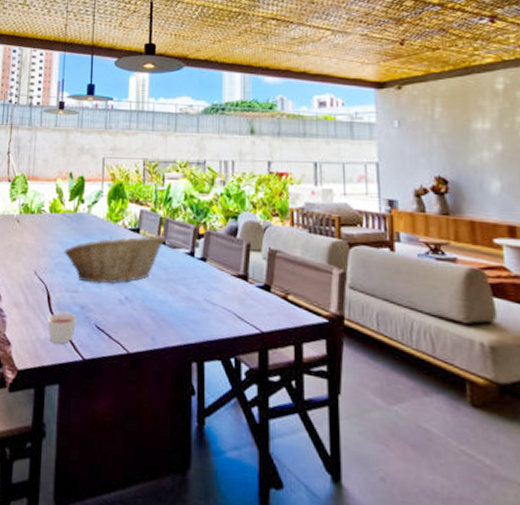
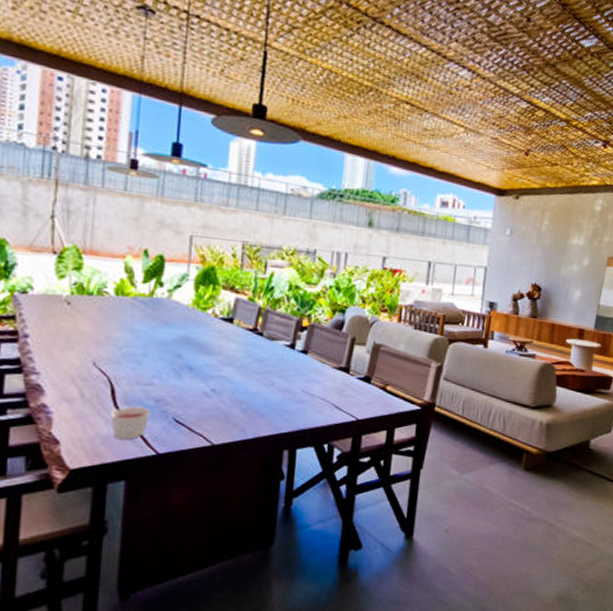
fruit basket: present [64,234,166,285] -> none [134,325,264,377]

